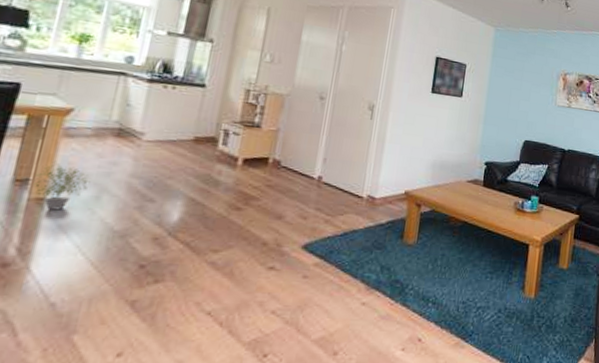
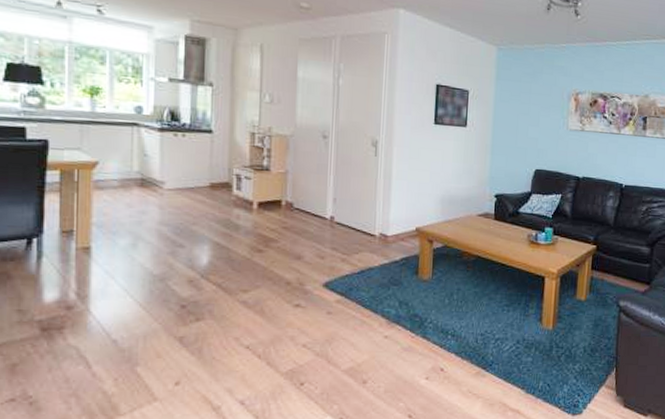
potted plant: present [33,160,91,211] -> none [77,212,125,258]

